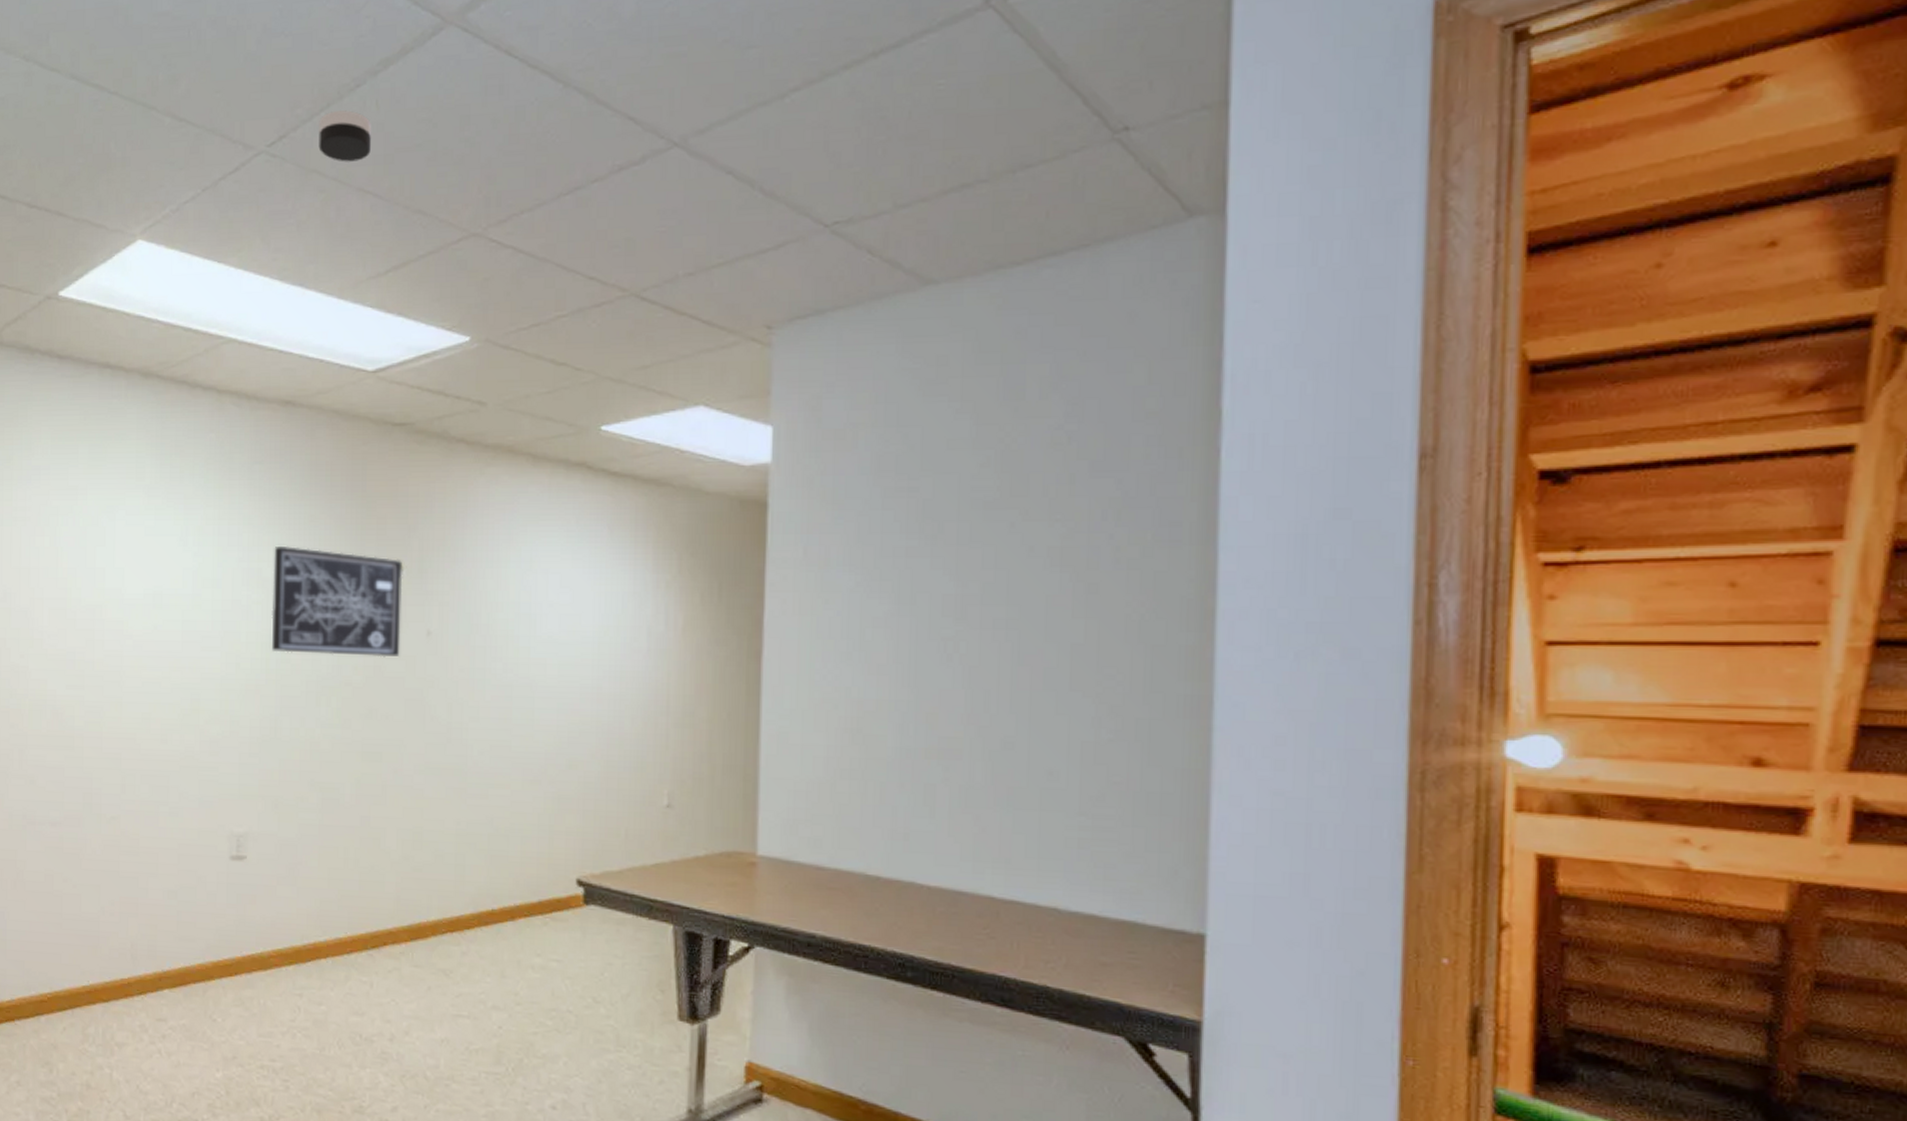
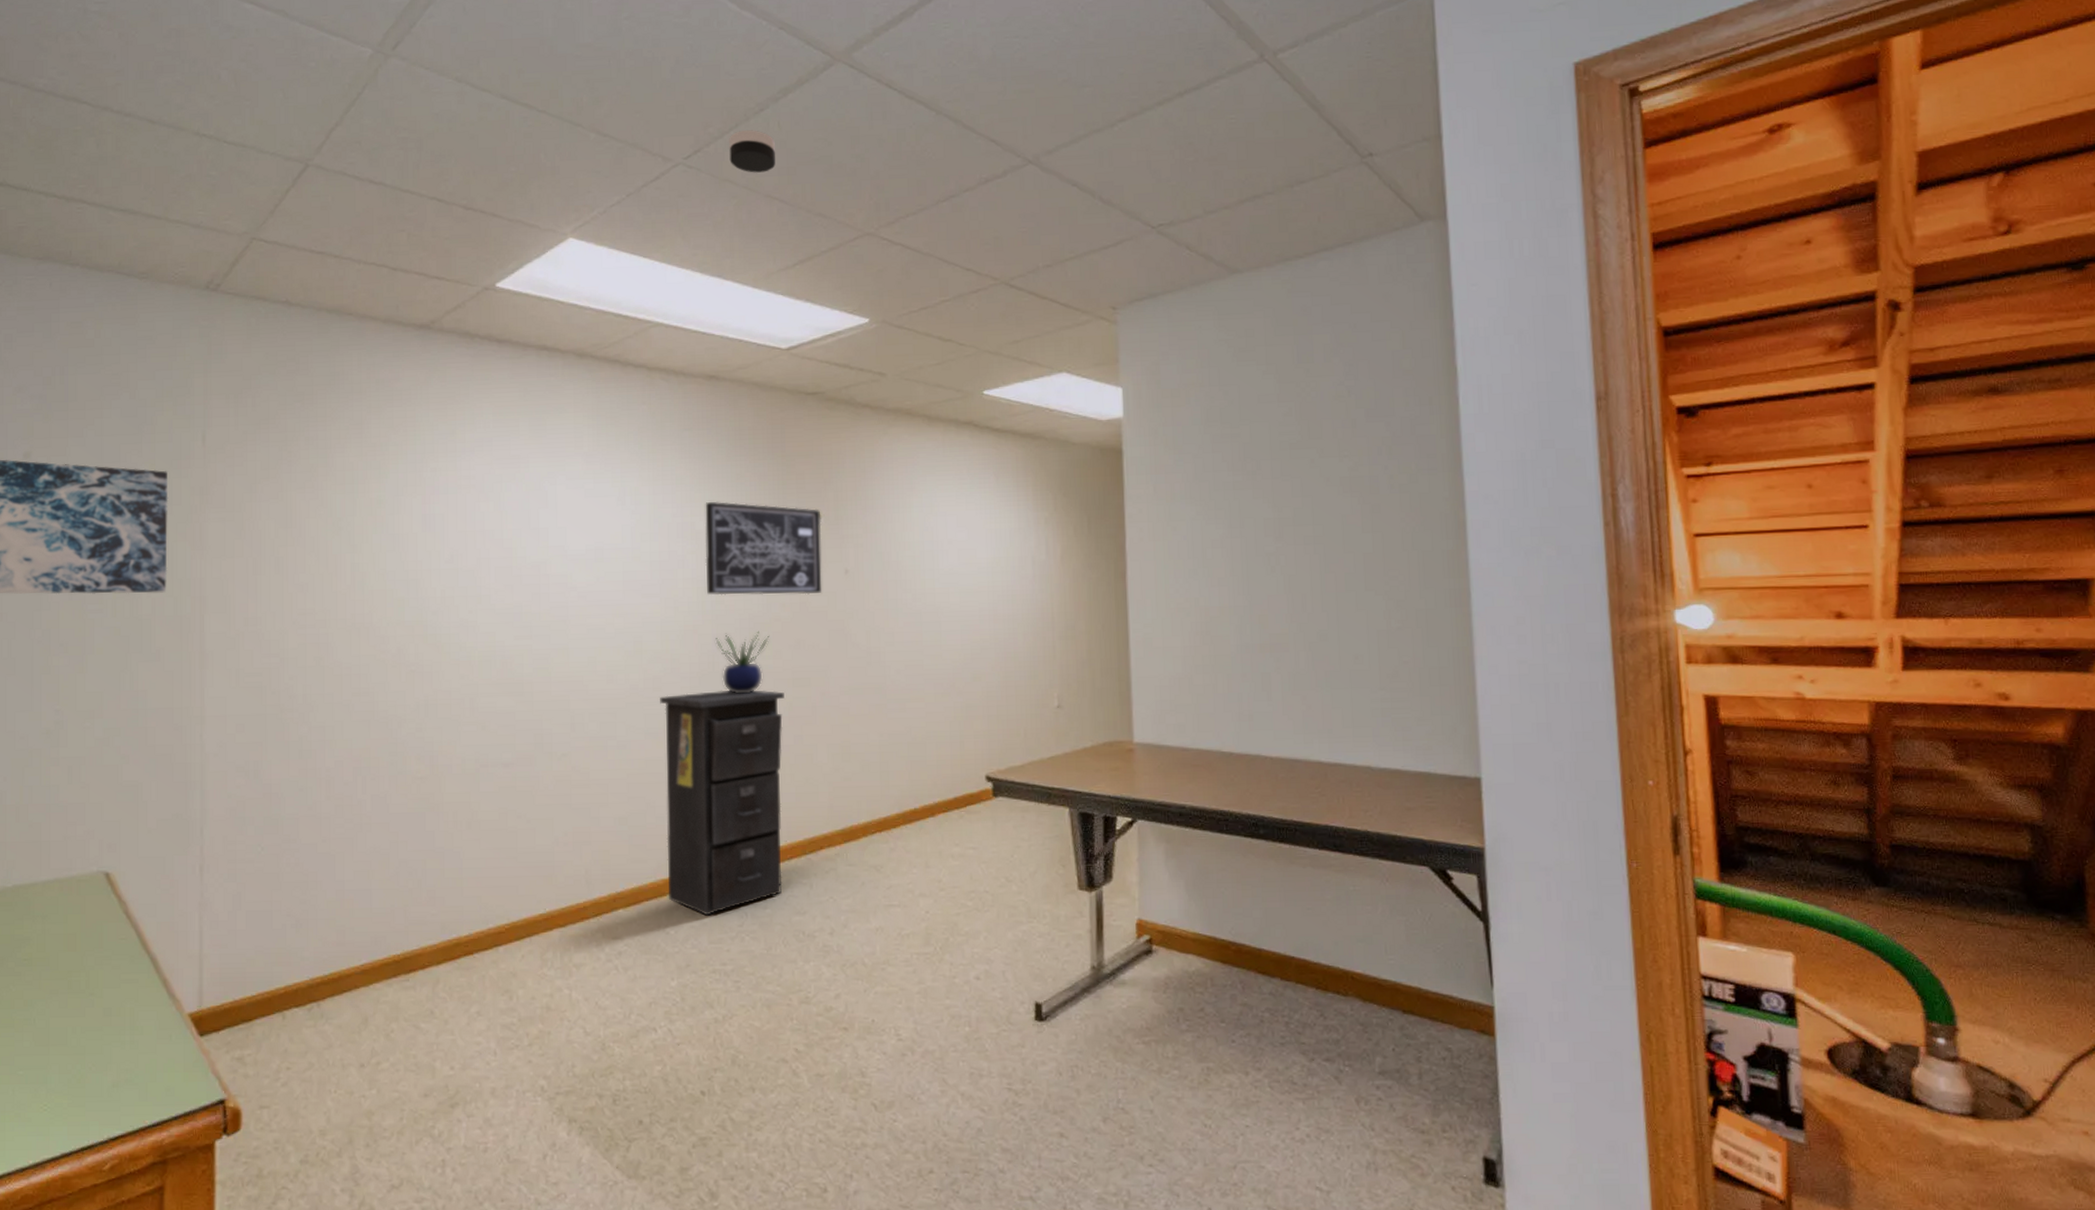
filing cabinet: none [216,759,352,1006] -> present [660,690,784,916]
potted plant: none [279,695,339,765] -> present [715,631,770,694]

